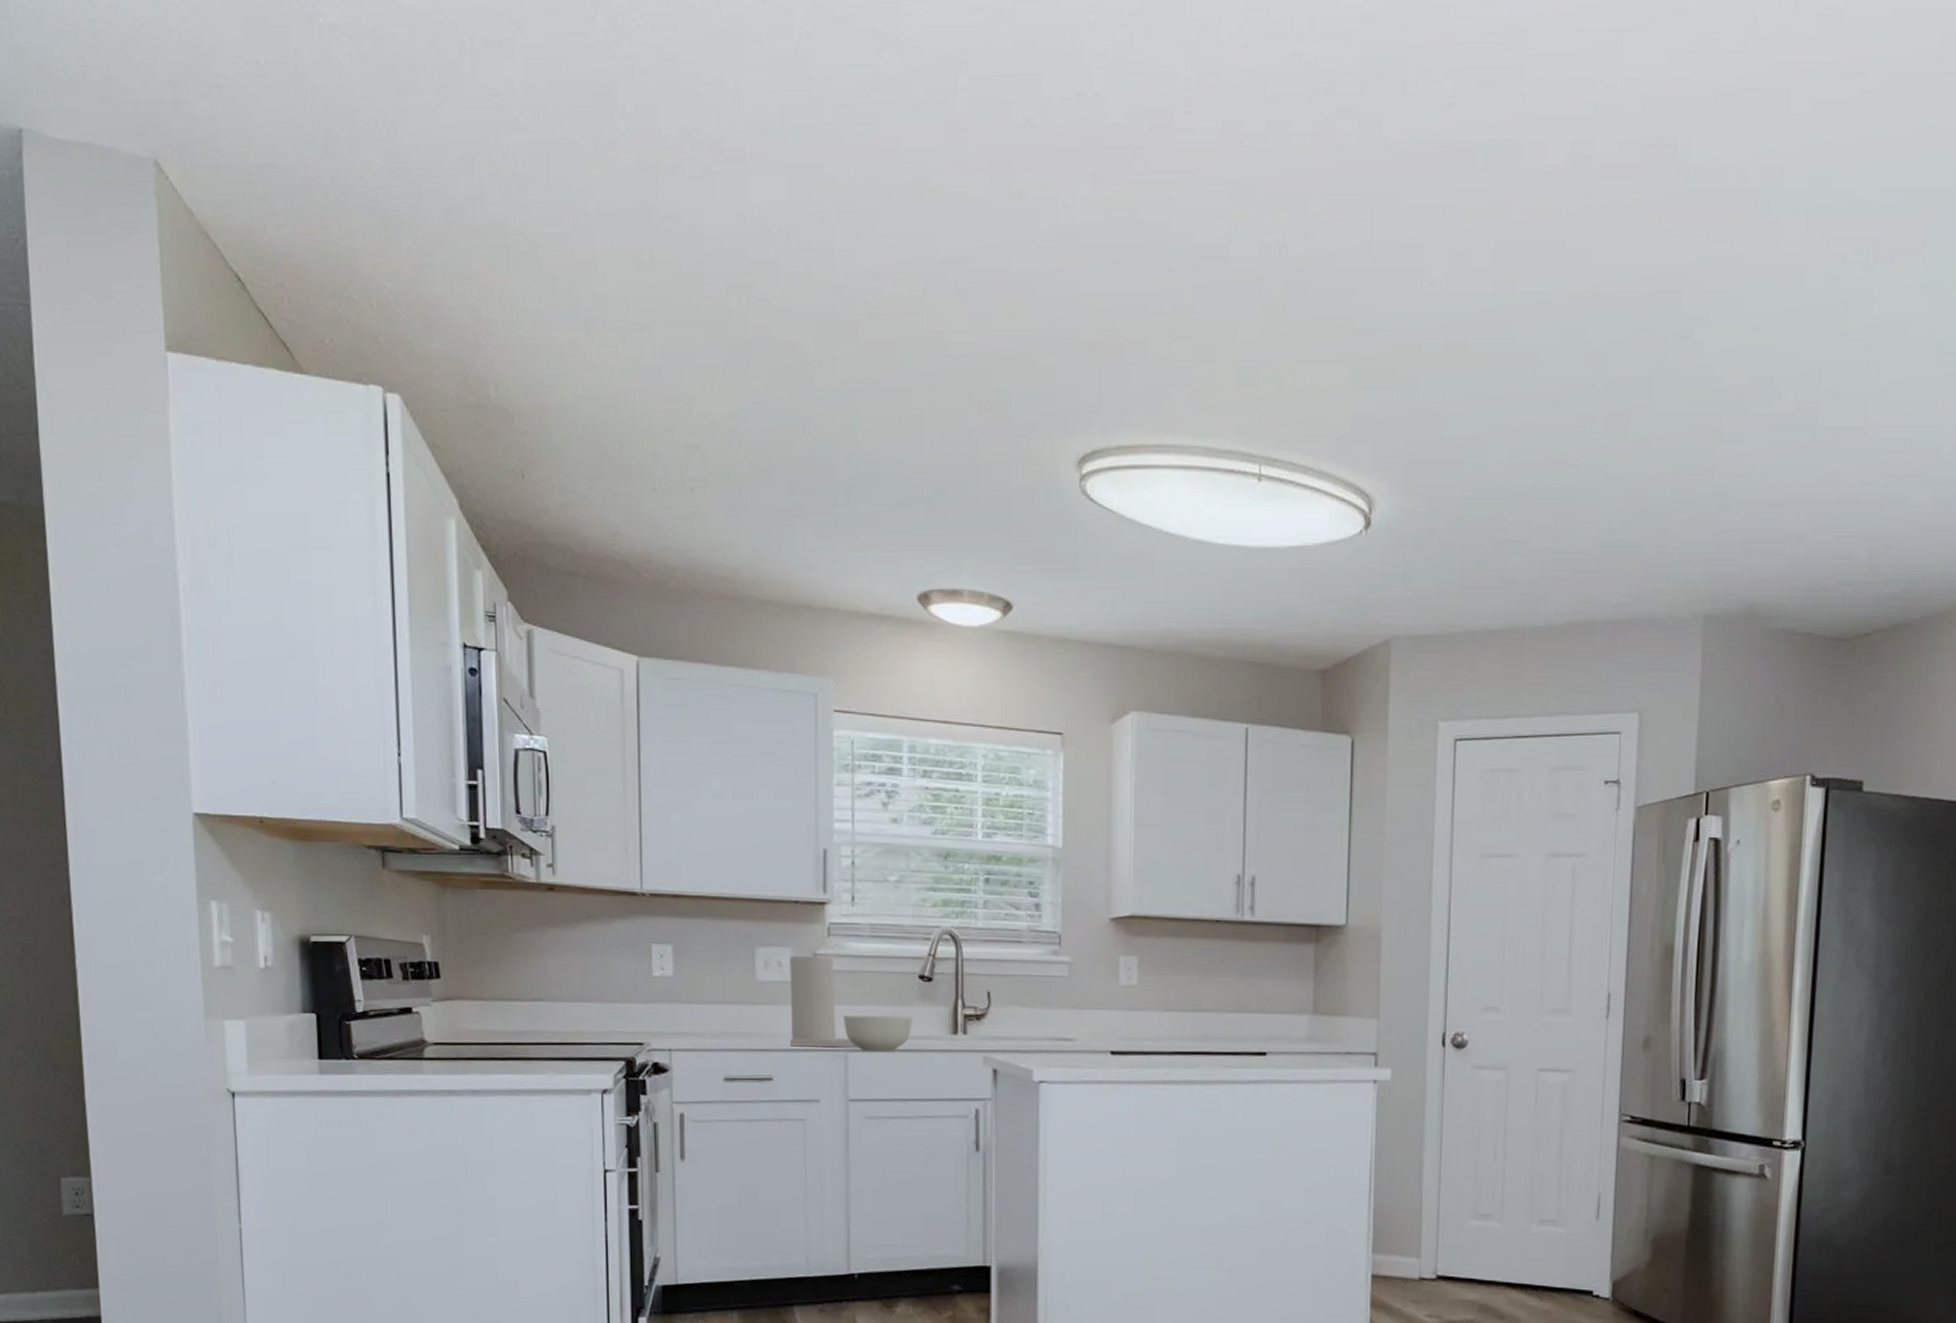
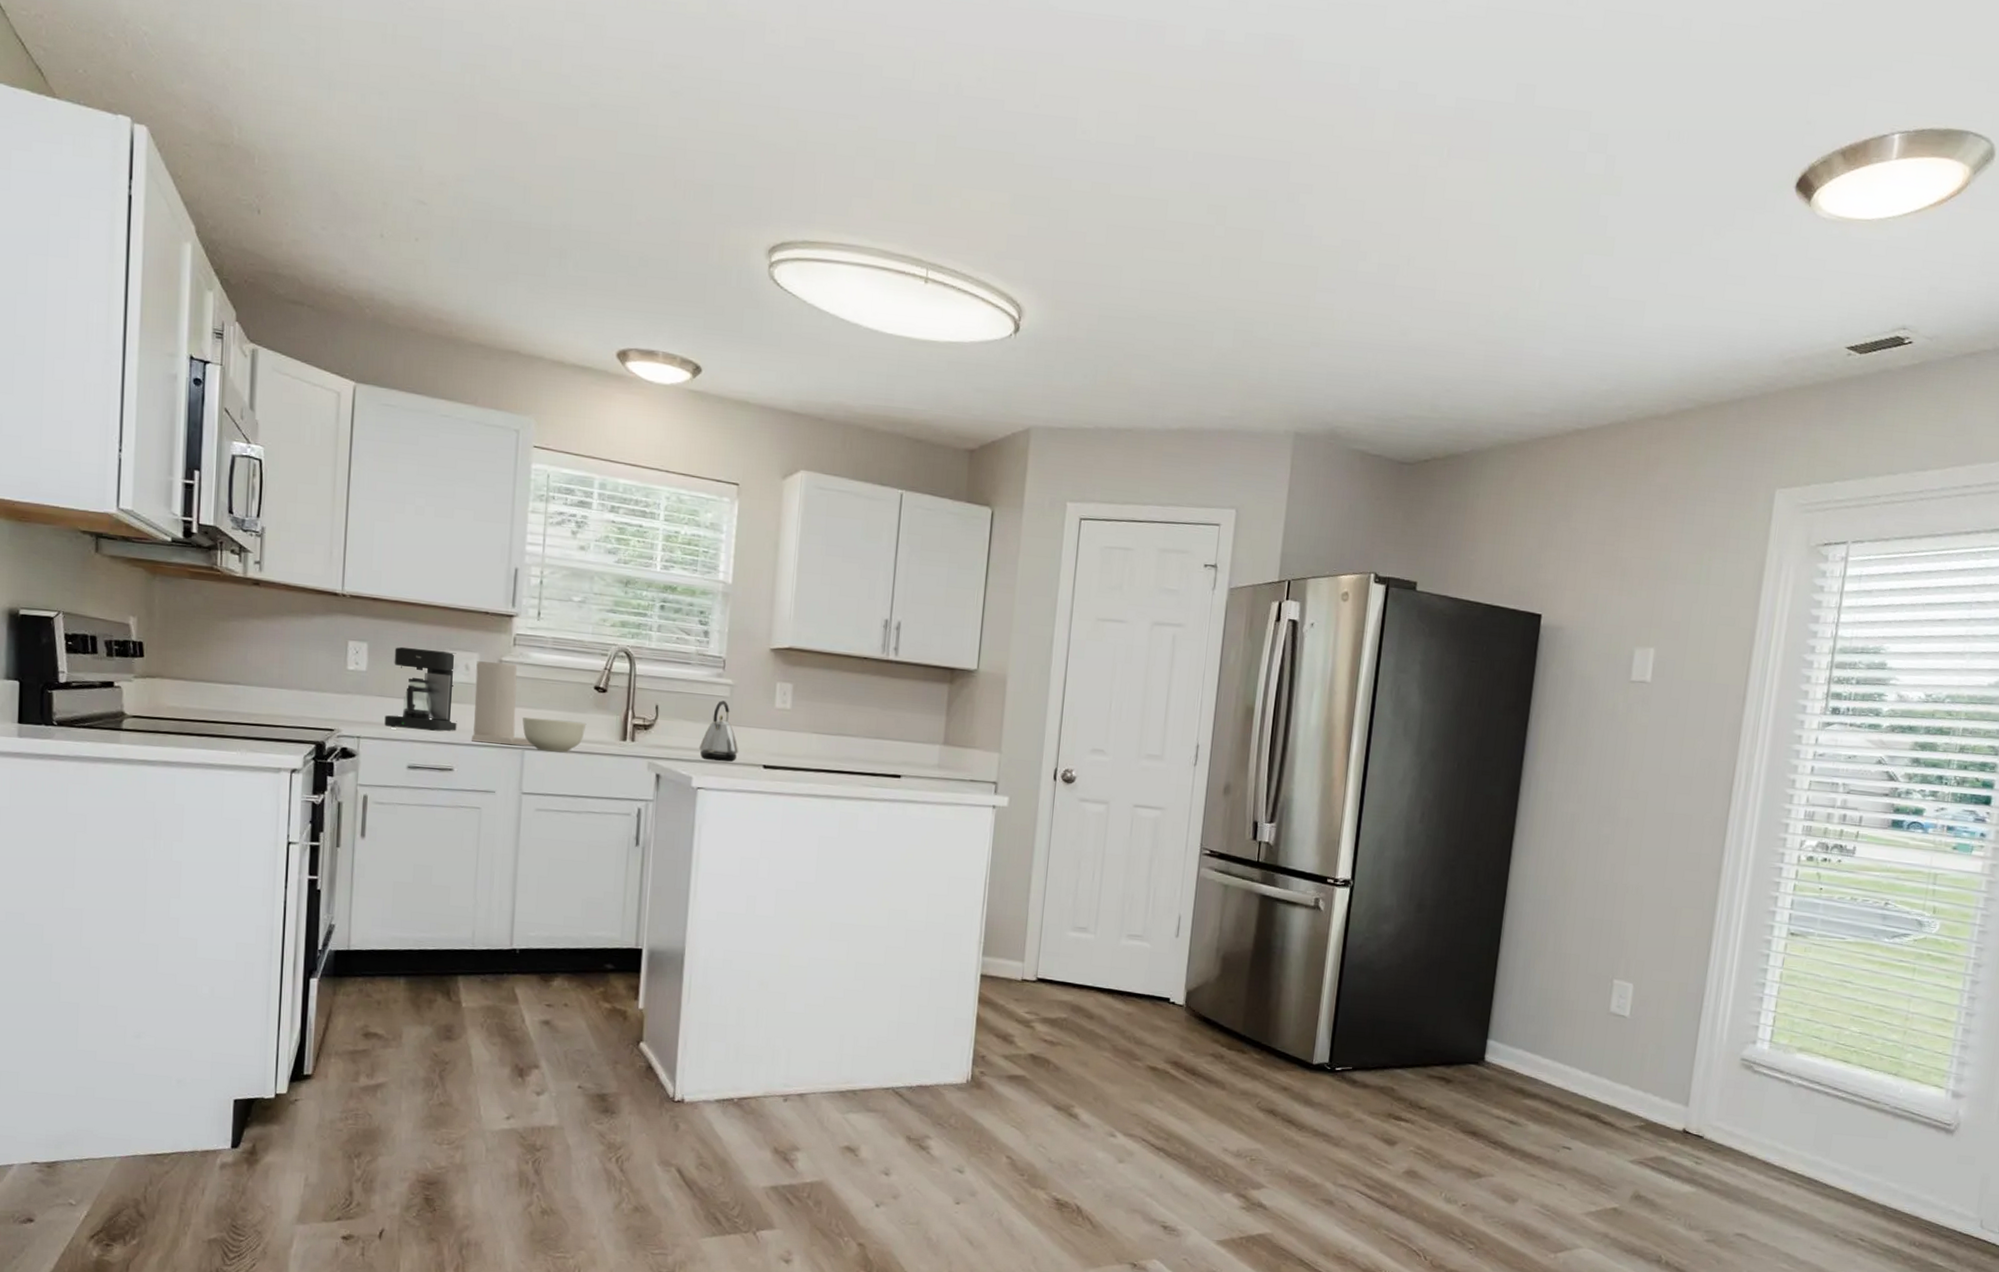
coffee maker: none [696,946,774,1038] -> present [384,646,457,732]
kettle: none [1038,981,1083,1051] -> present [698,700,739,763]

